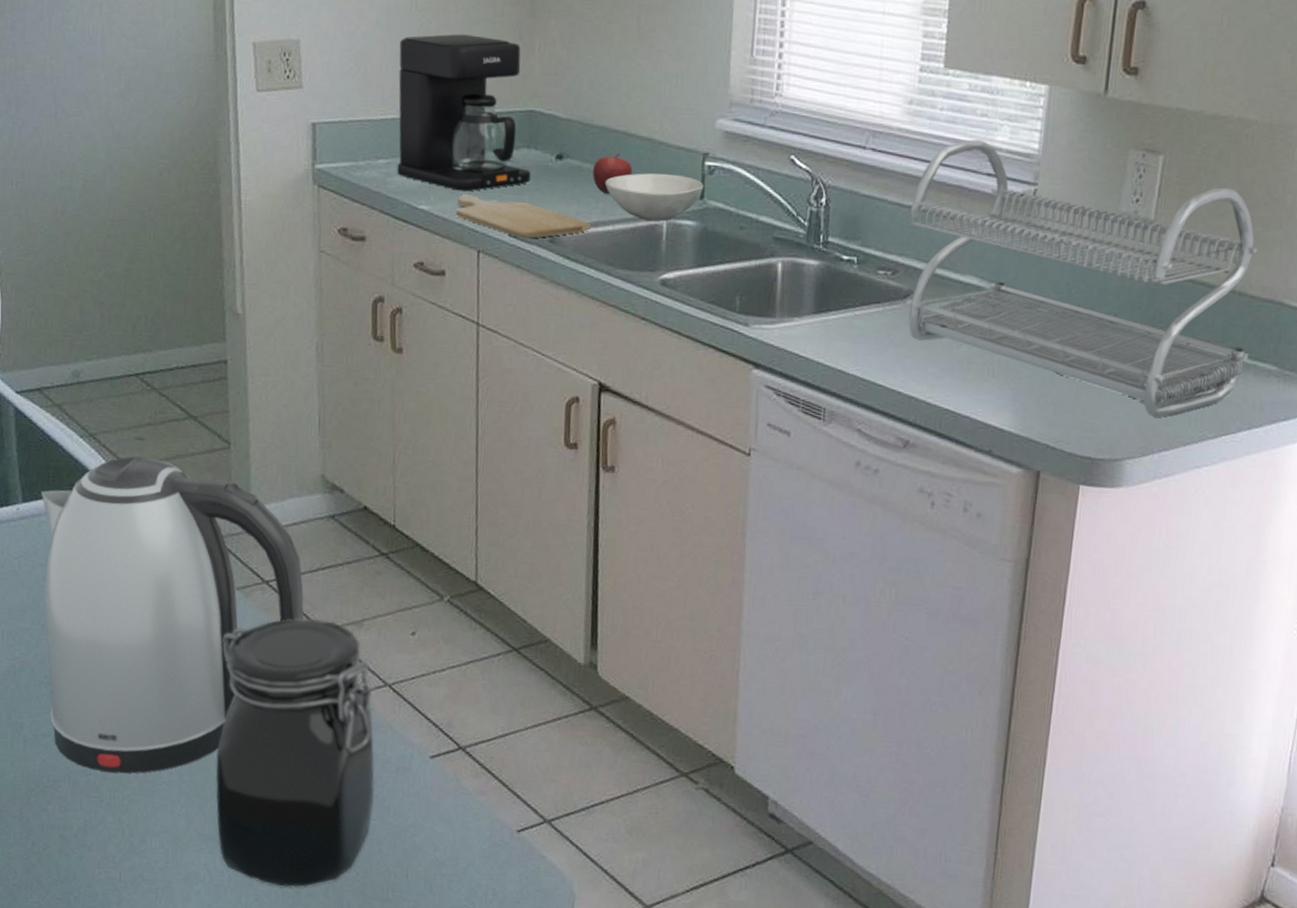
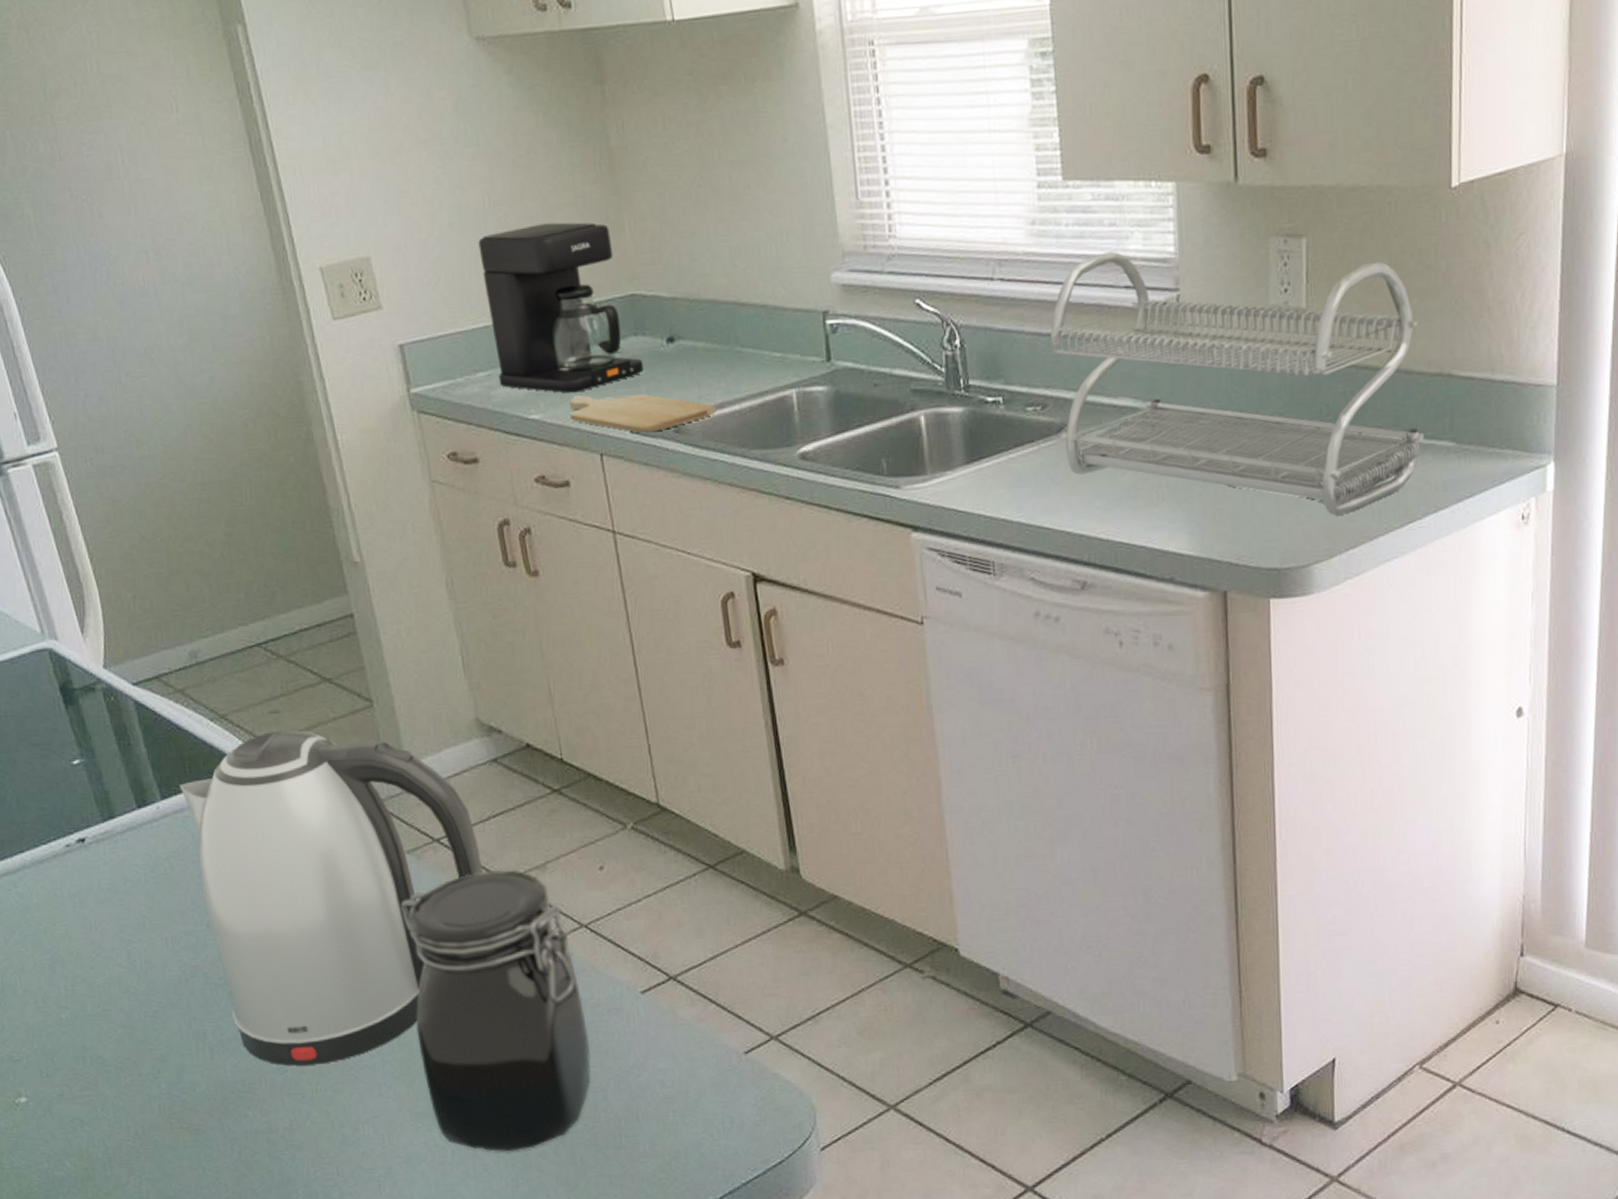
fruit: present [593,153,633,194] -> none [708,326,751,372]
soup bowl: present [604,173,704,222] -> none [723,339,830,393]

